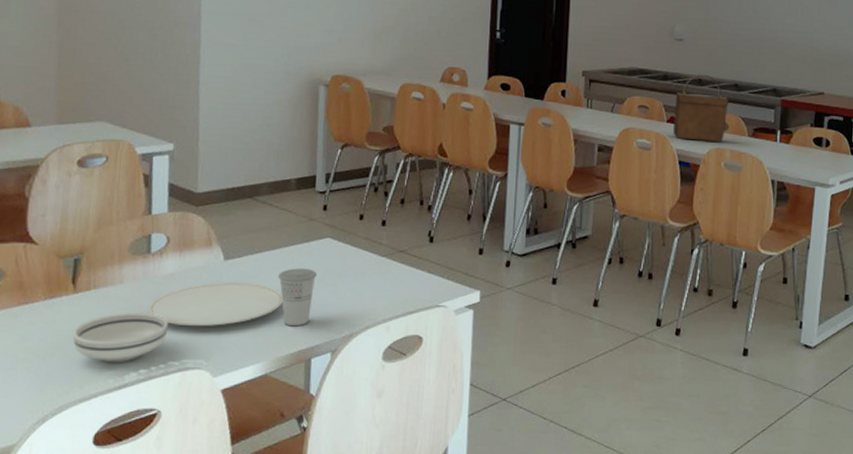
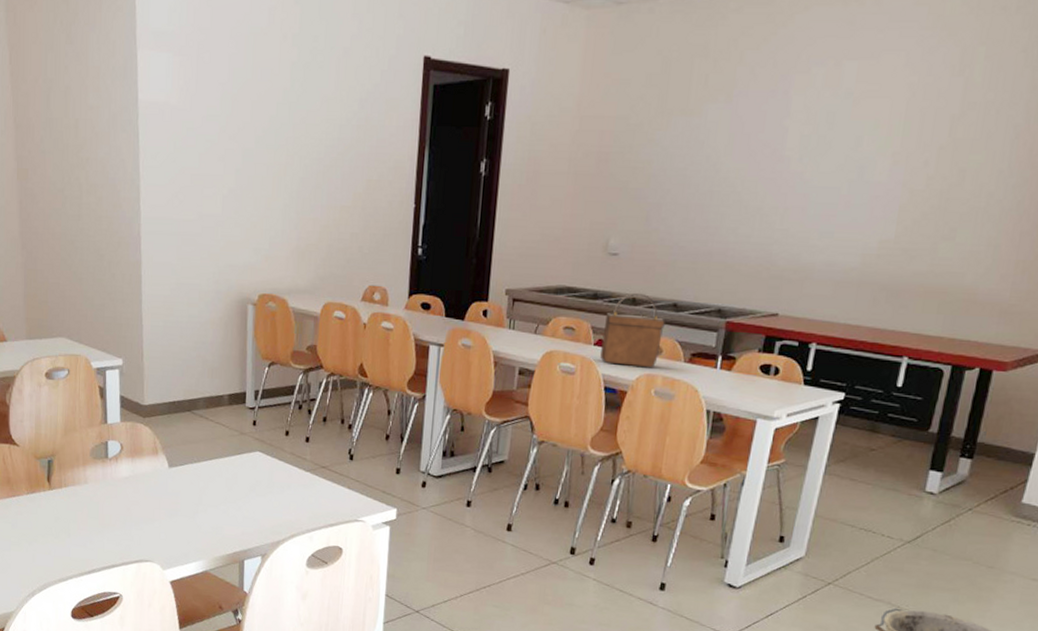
bowl: present [72,312,169,363] -> none [50,508,125,552]
plate: present [148,282,284,327] -> none [108,487,220,526]
cup: present [278,268,317,327] -> none [215,478,248,531]

